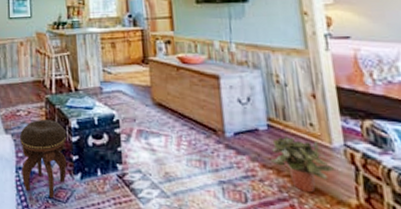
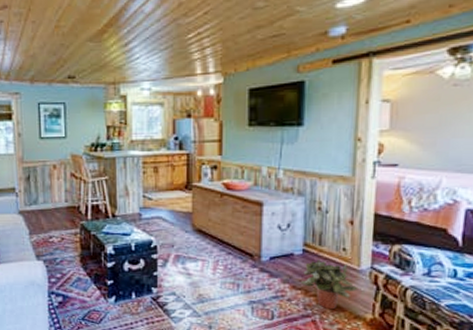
footstool: present [19,119,67,199] -> none [52,245,102,320]

